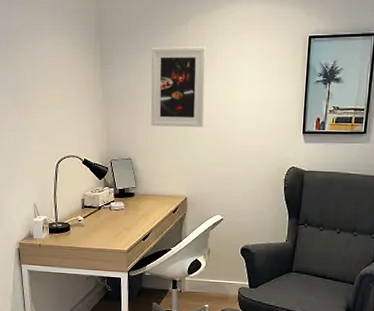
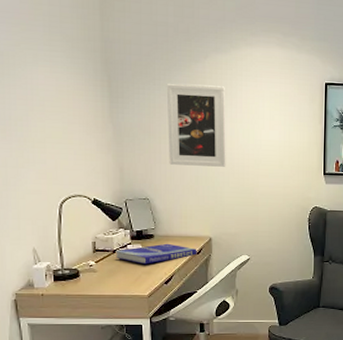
book: none [101,201,173,221] -> present [115,243,197,265]

